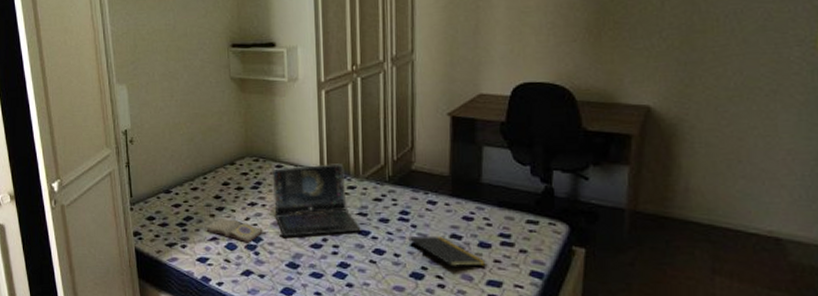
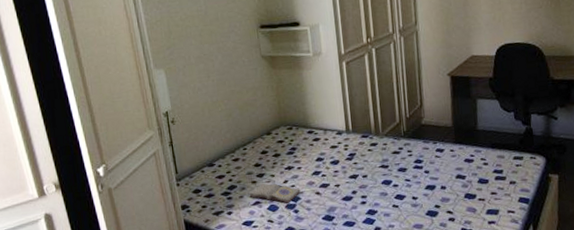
laptop: present [272,164,362,237] -> none [304,124,385,194]
notepad: present [408,235,486,275] -> none [423,177,485,209]

